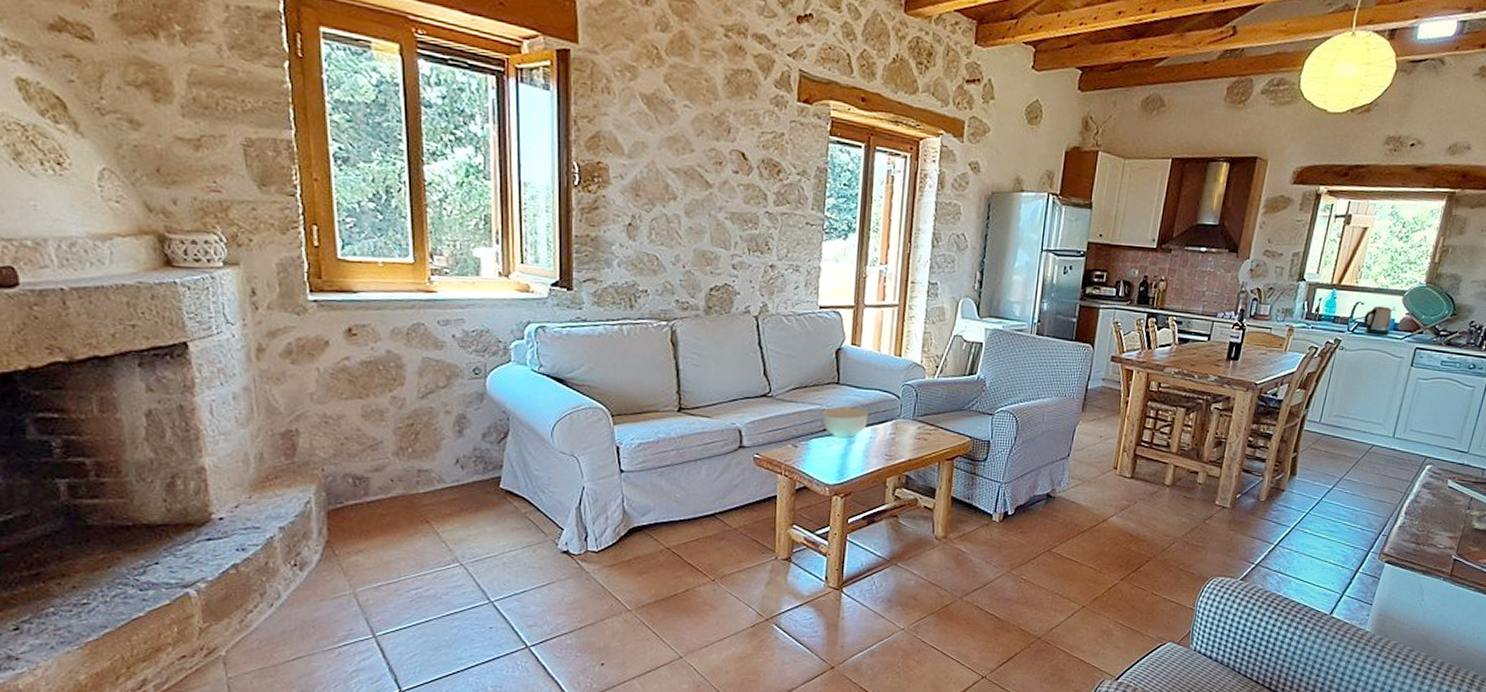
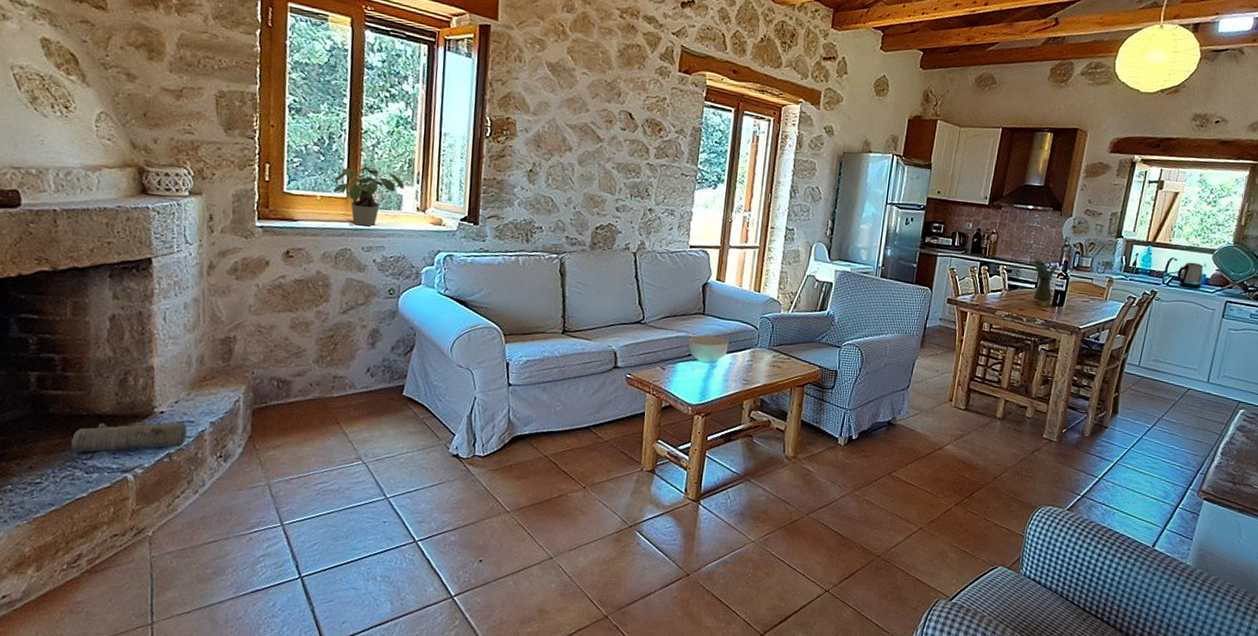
decorative log: none [117,529,254,568] -> present [70,421,187,453]
potted plant: none [397,224,482,297] -> present [333,166,405,227]
vase: none [1205,305,1233,362] -> present [1032,256,1058,308]

